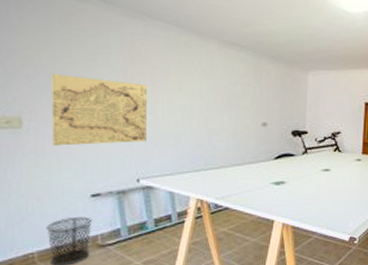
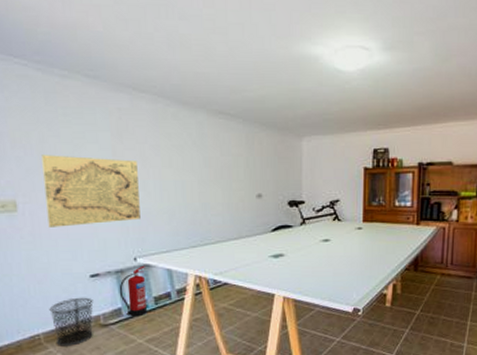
fire extinguisher: none [119,187,148,238] -> present [119,265,147,317]

